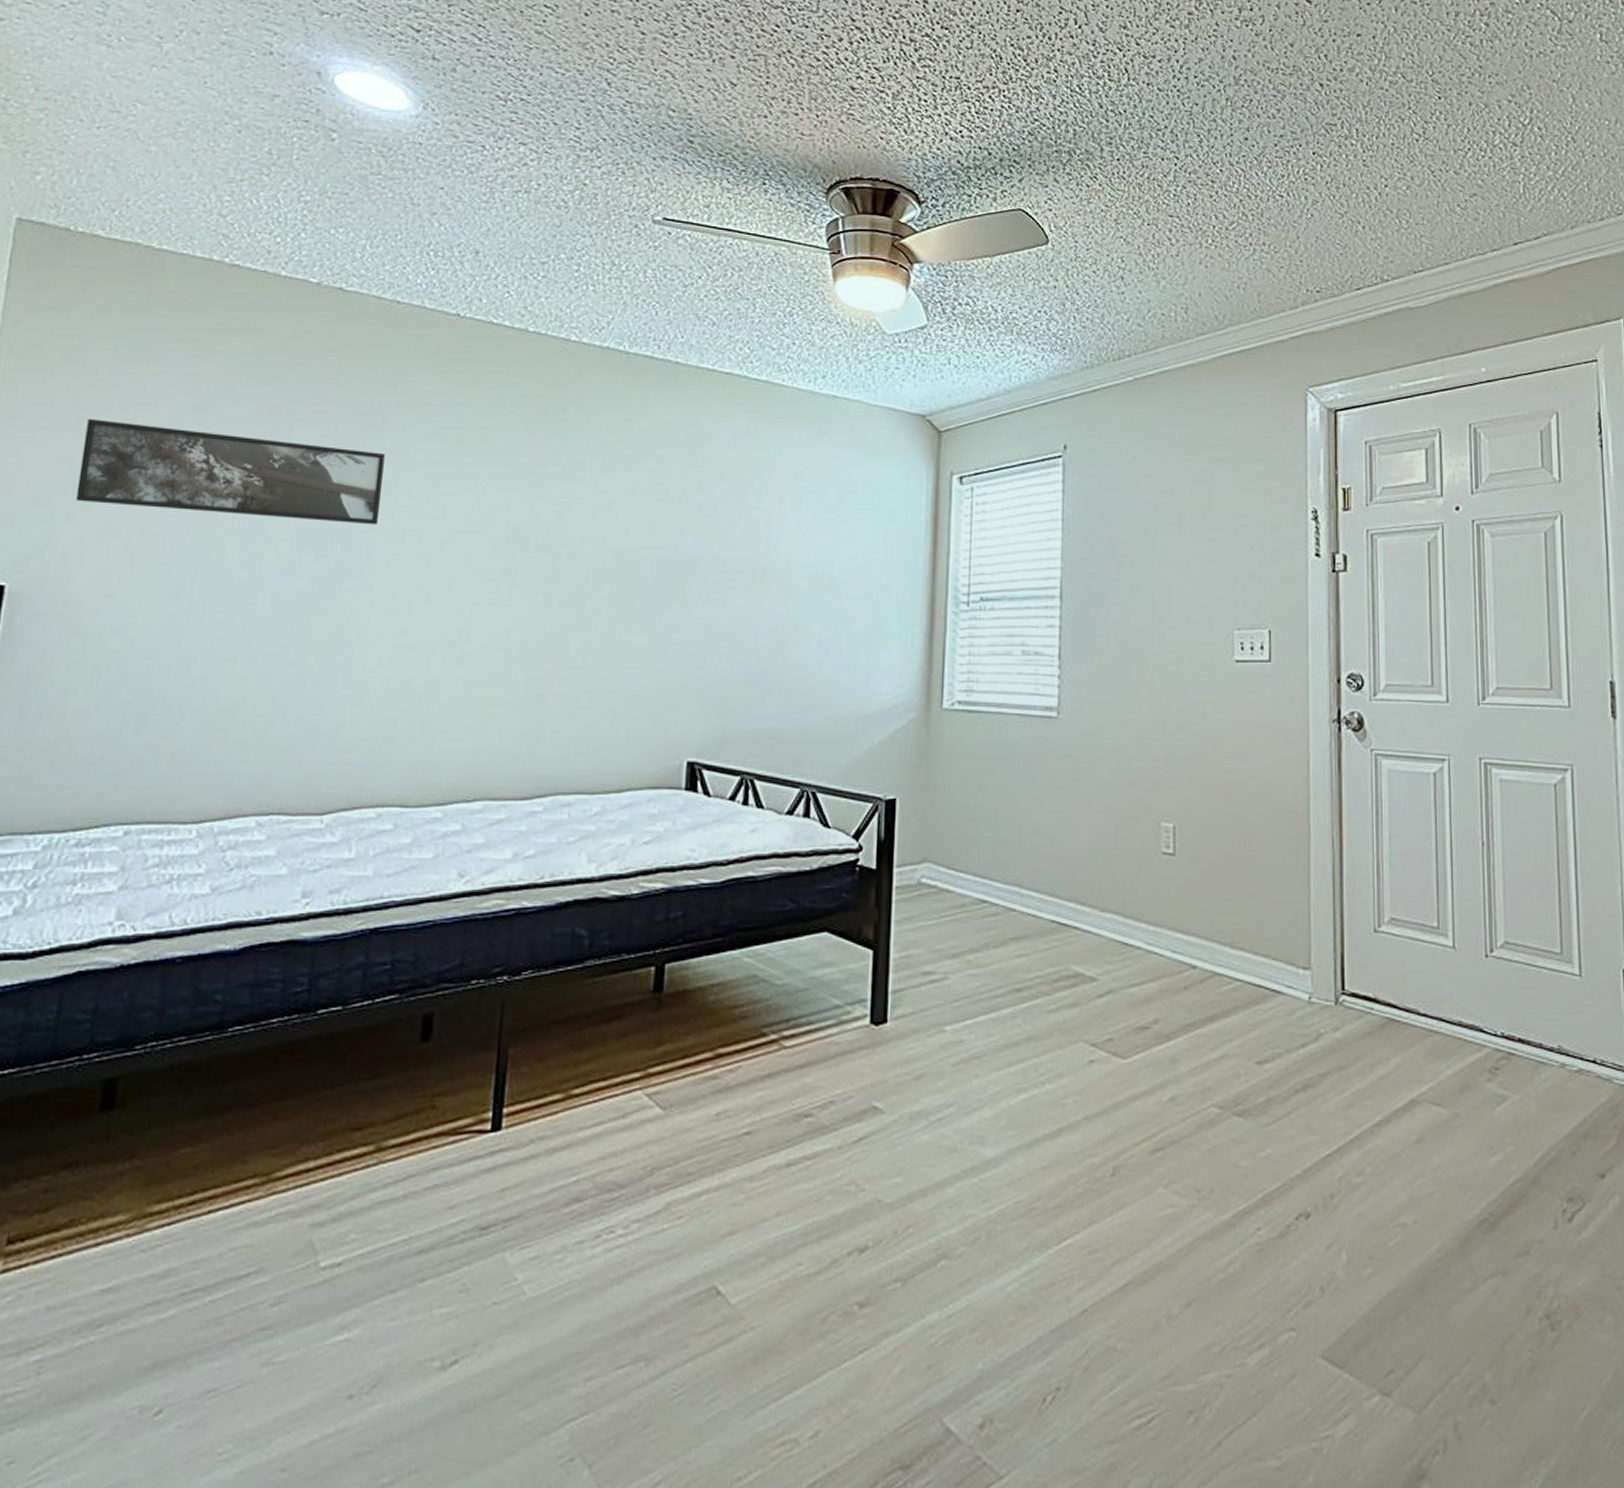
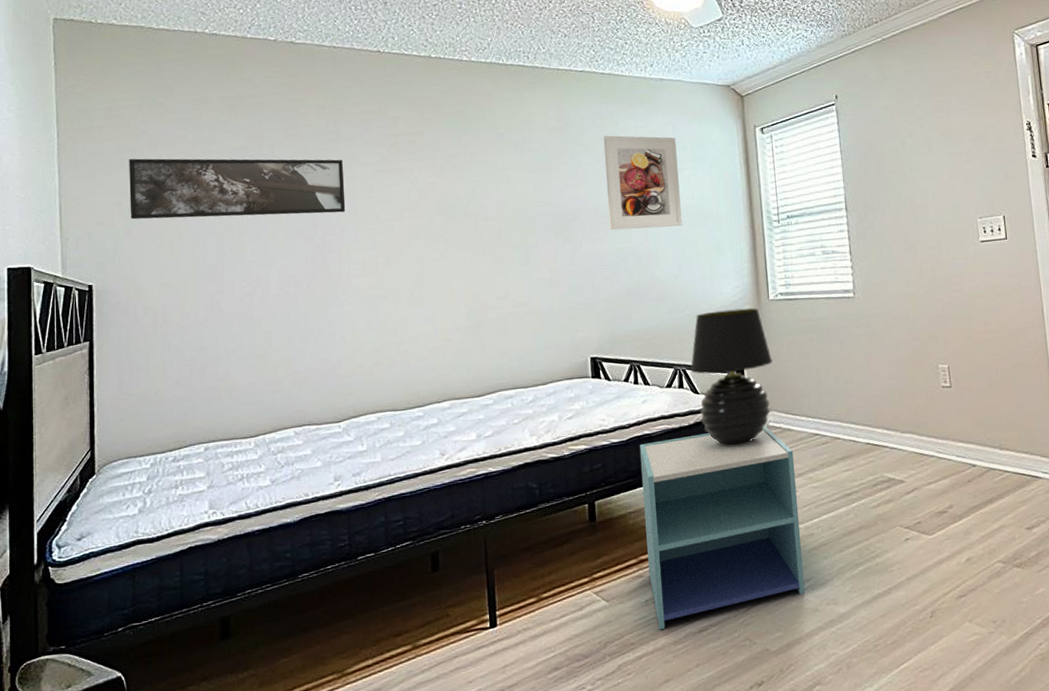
nightstand: none [727,881,950,1158] -> present [639,425,806,630]
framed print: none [739,463,844,596] -> present [603,135,682,230]
table lamp: none [822,716,936,904] -> present [690,308,773,445]

